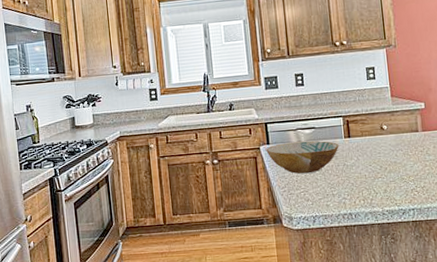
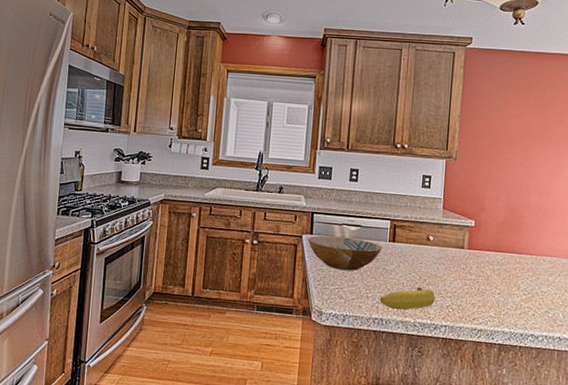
fruit: none [345,176,399,202] -> present [379,286,435,310]

